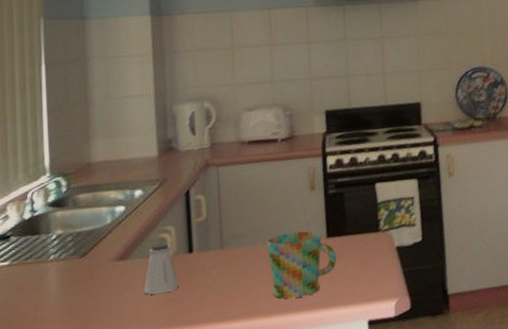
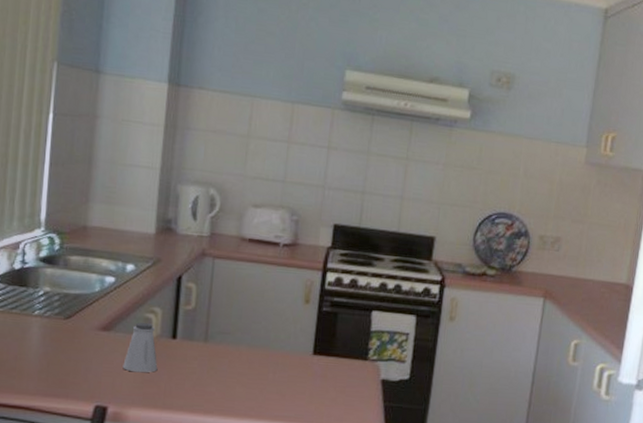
mug: present [266,231,337,299] -> none [249,340,319,408]

